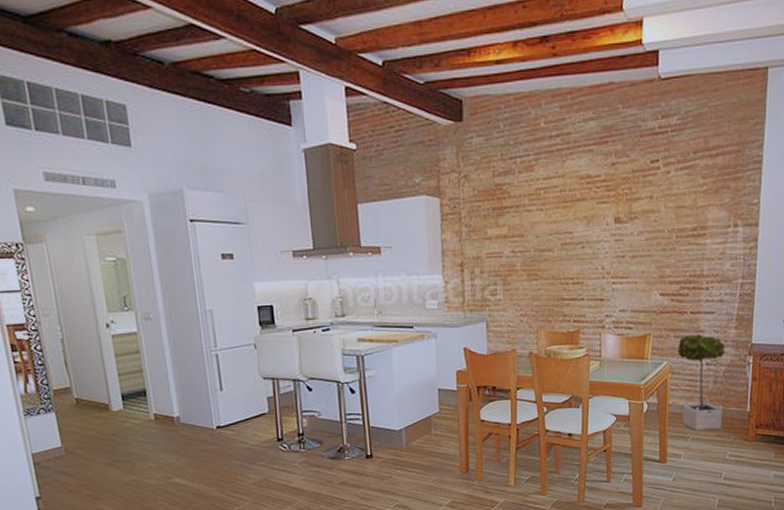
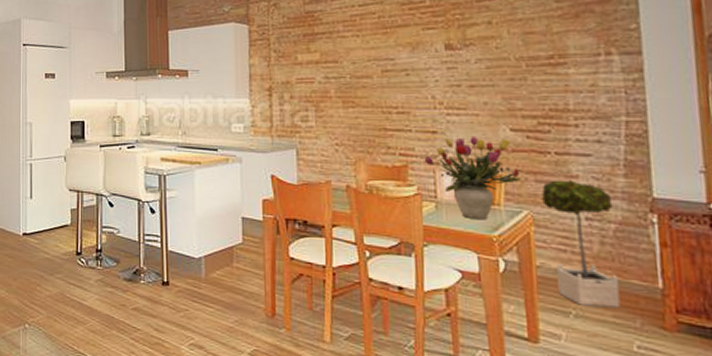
flower arrangement: none [593,301,664,373] -> present [424,136,521,220]

